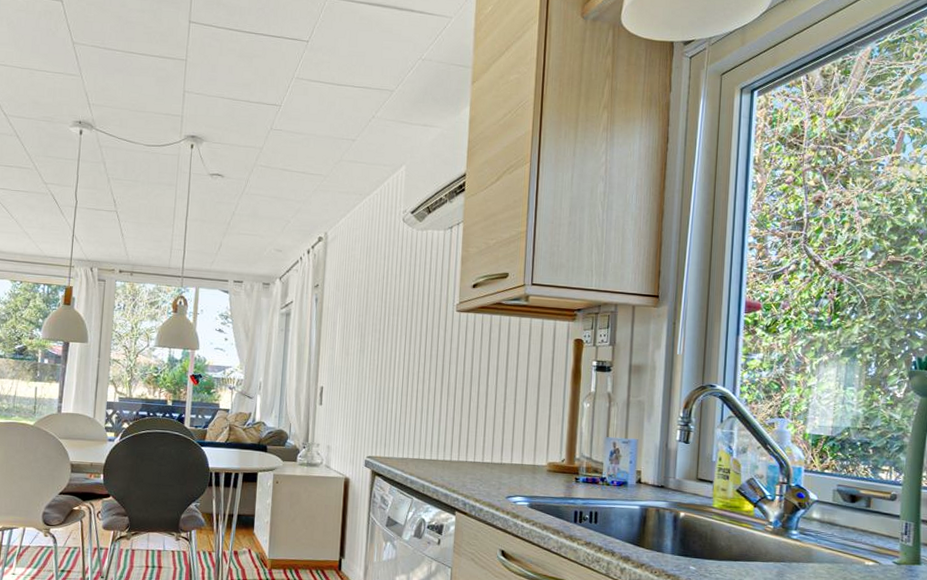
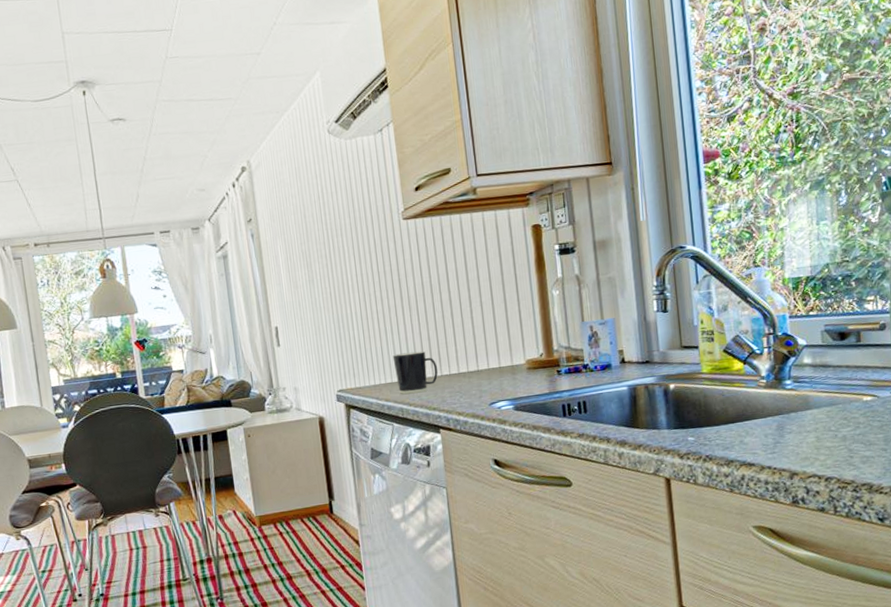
mug: none [423,433,464,474] -> present [392,351,438,395]

